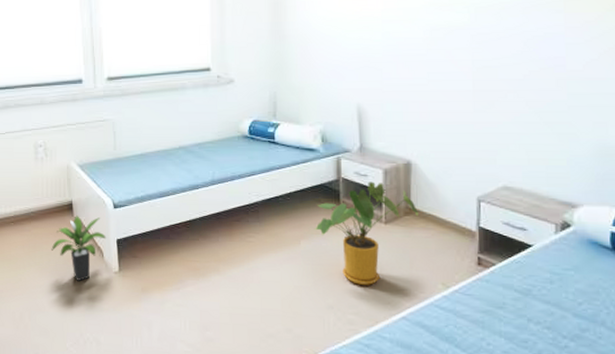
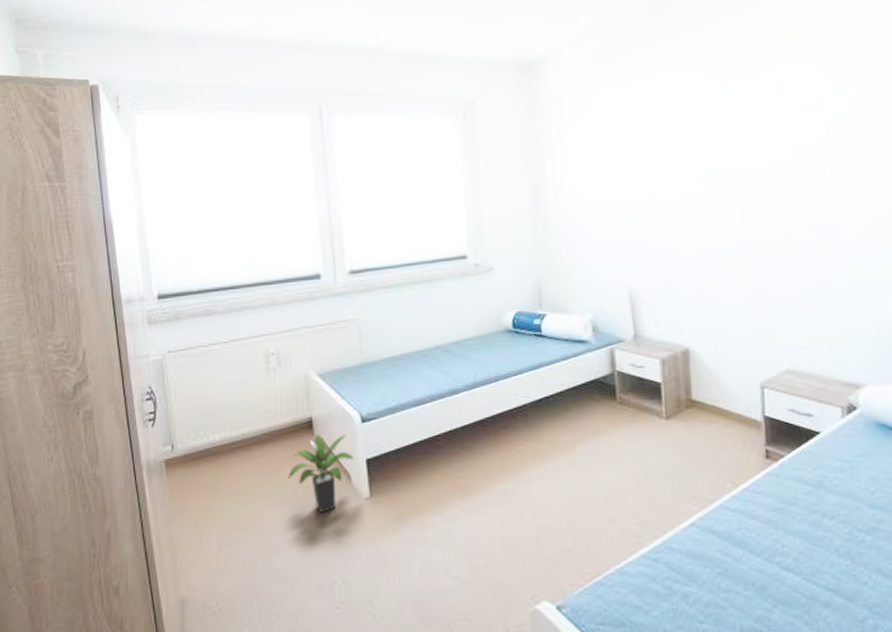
house plant: present [315,181,418,285] -> none [591,373,700,491]

